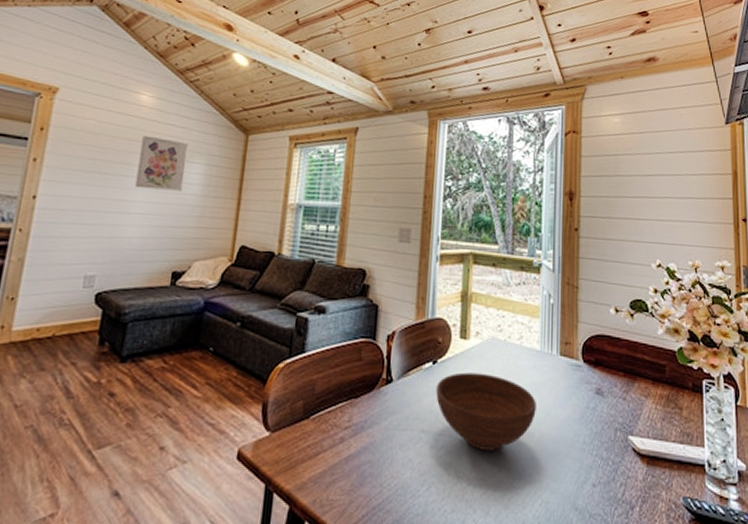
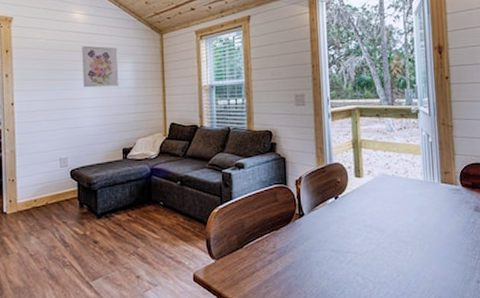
bowl: present [436,372,536,451] -> none [340,202,425,262]

